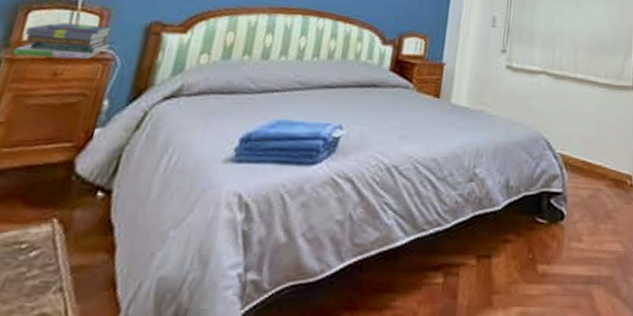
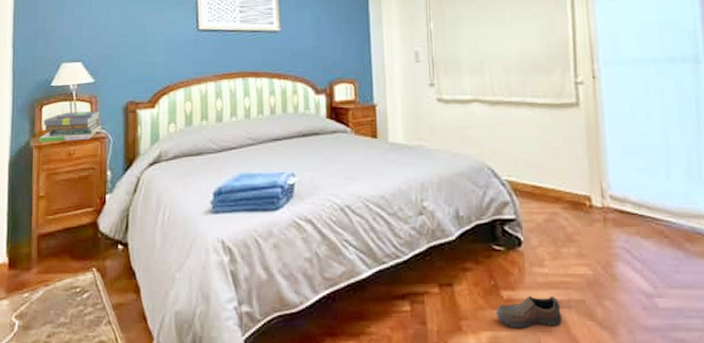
shoe: none [528,271,591,305] -> present [496,295,562,329]

